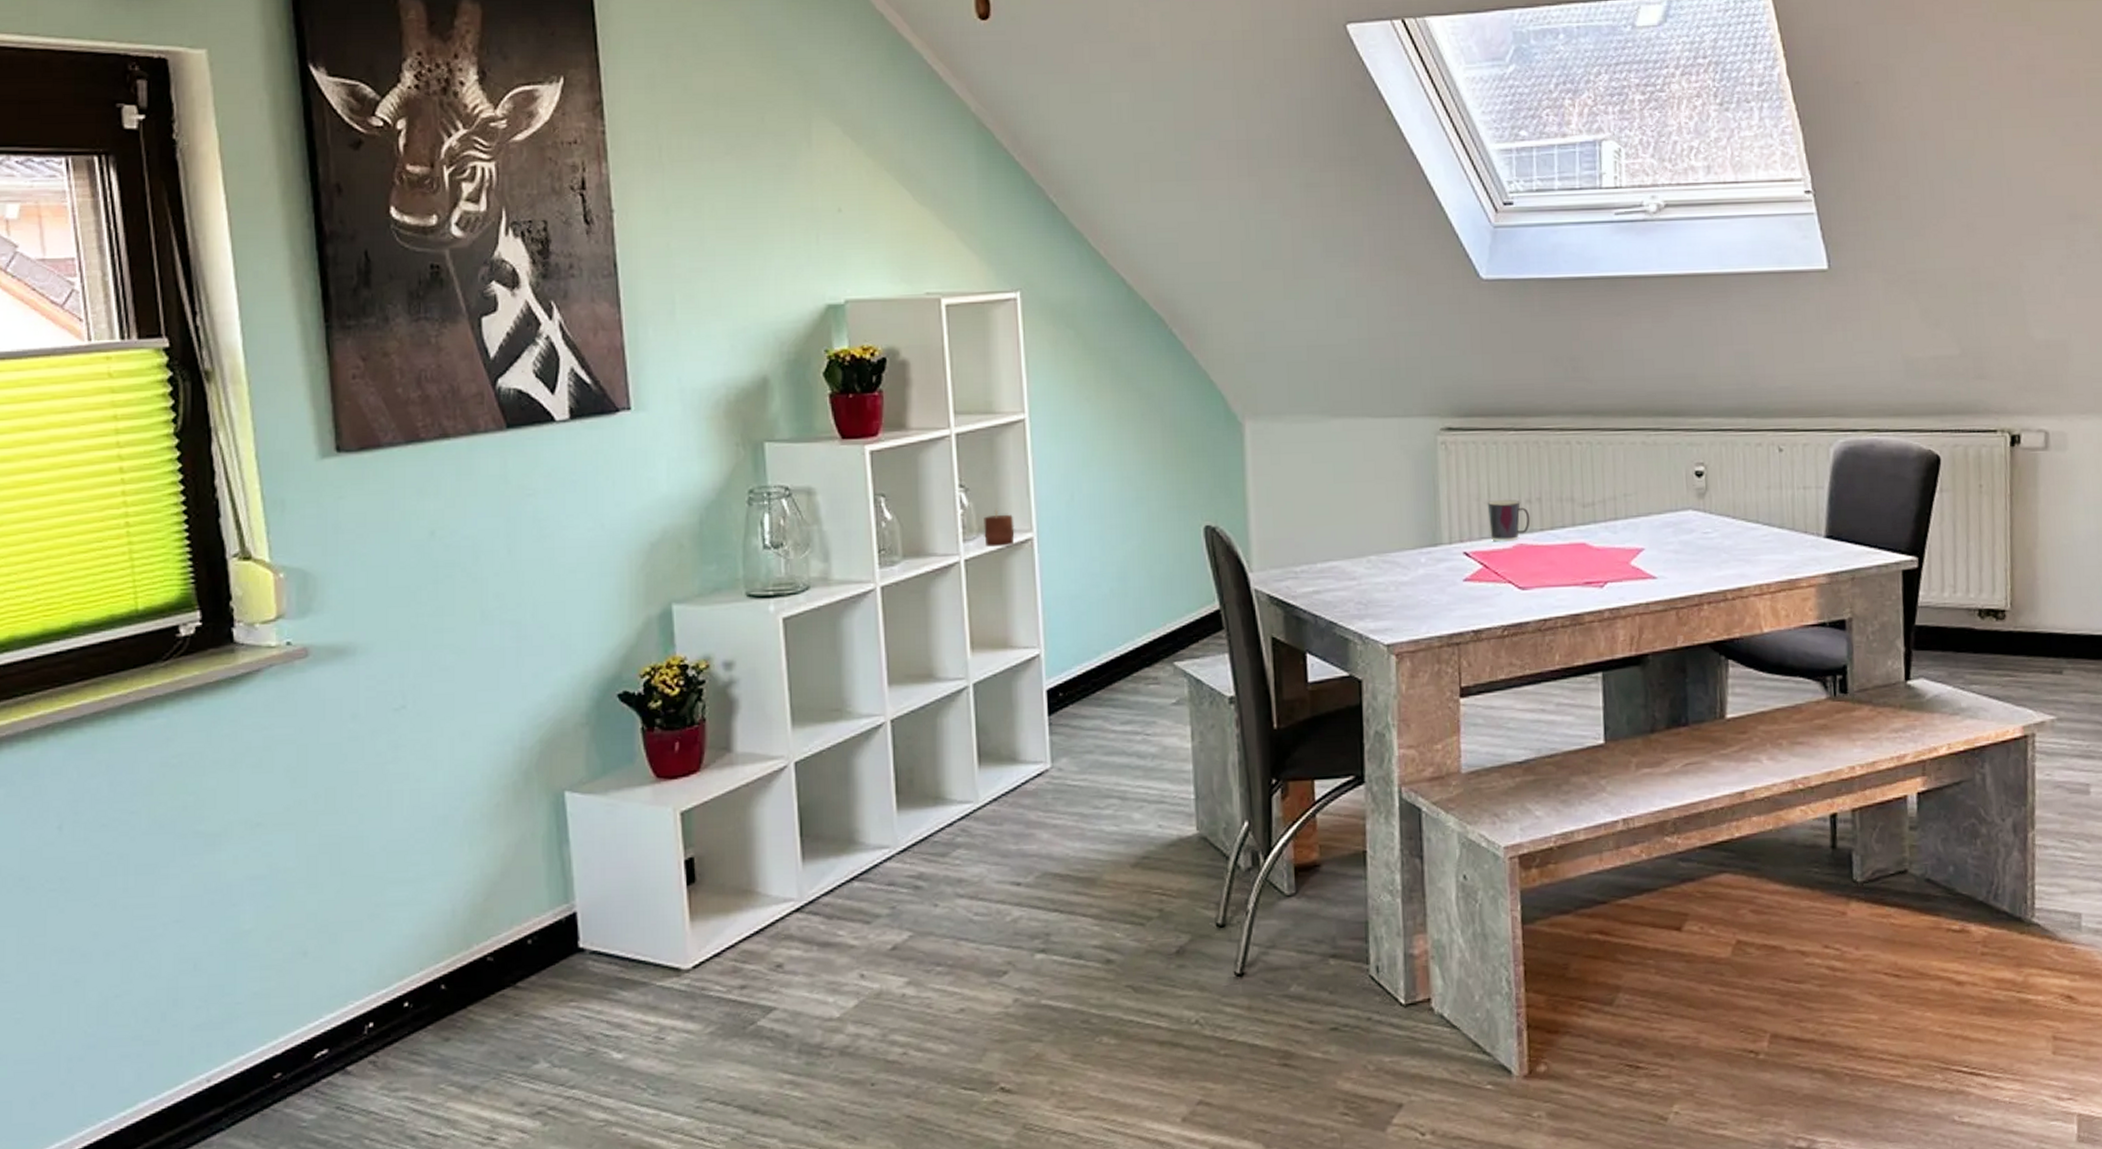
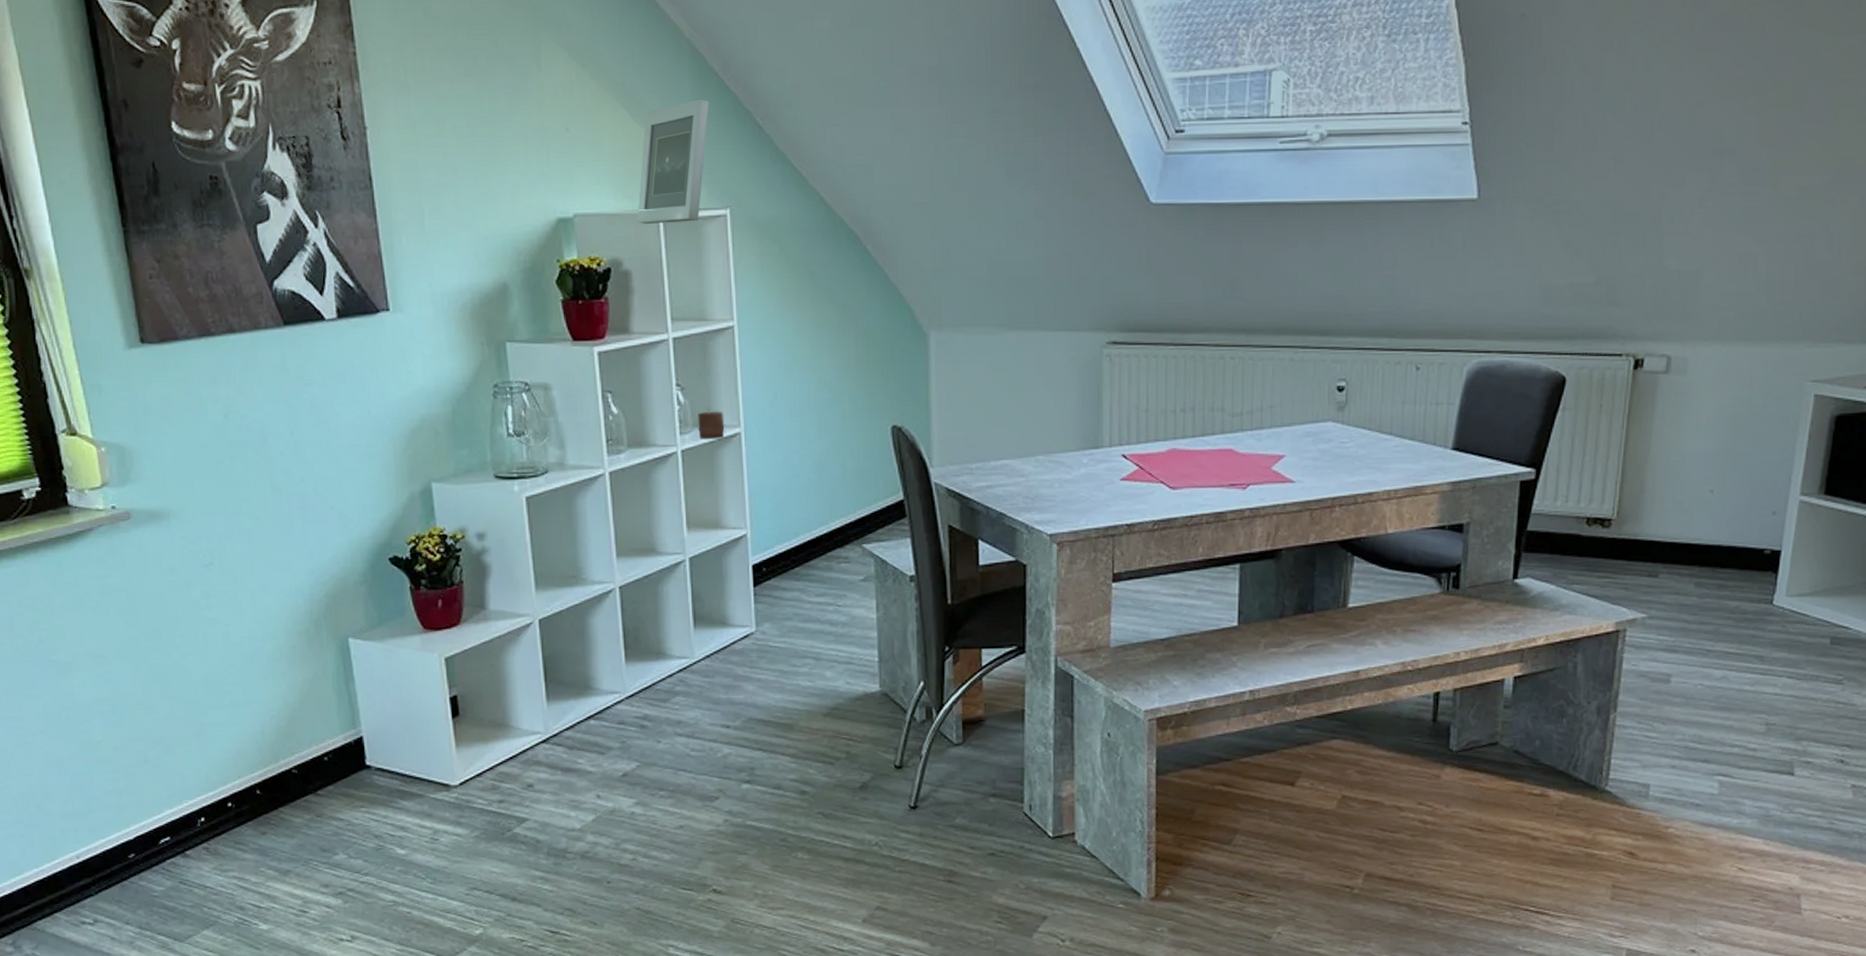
picture frame: none [916,175,997,311] -> present [637,98,709,225]
mug: present [1487,500,1531,542] -> none [1145,409,1184,446]

